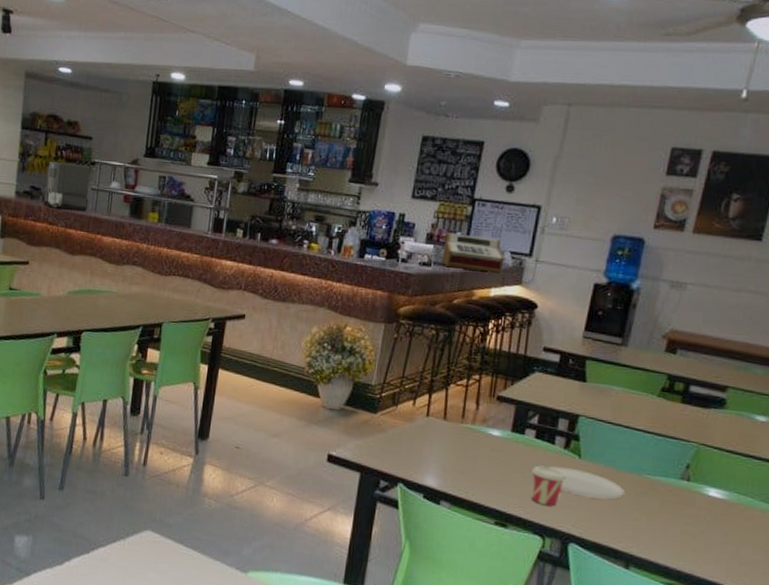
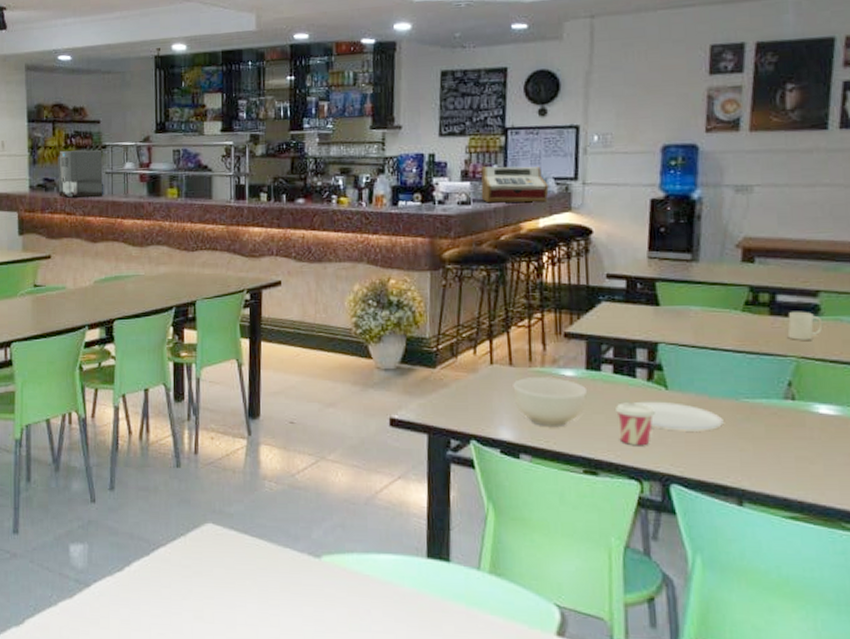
bowl: none [443,432,510,481] -> present [513,376,588,428]
mug: none [693,402,726,430] -> present [787,311,823,340]

